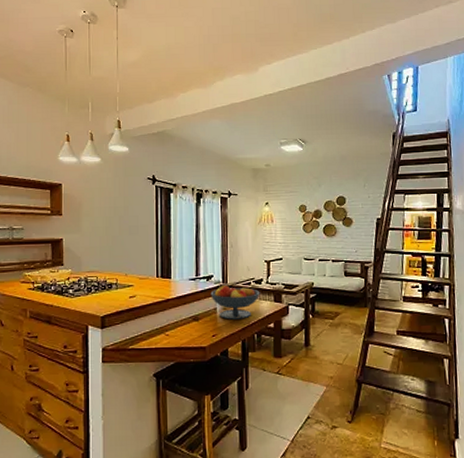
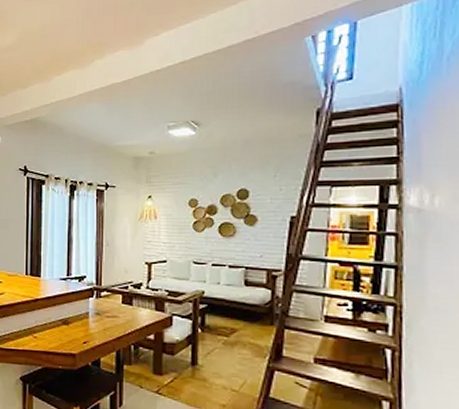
fruit bowl: present [210,285,260,320] -> none [82,288,139,327]

